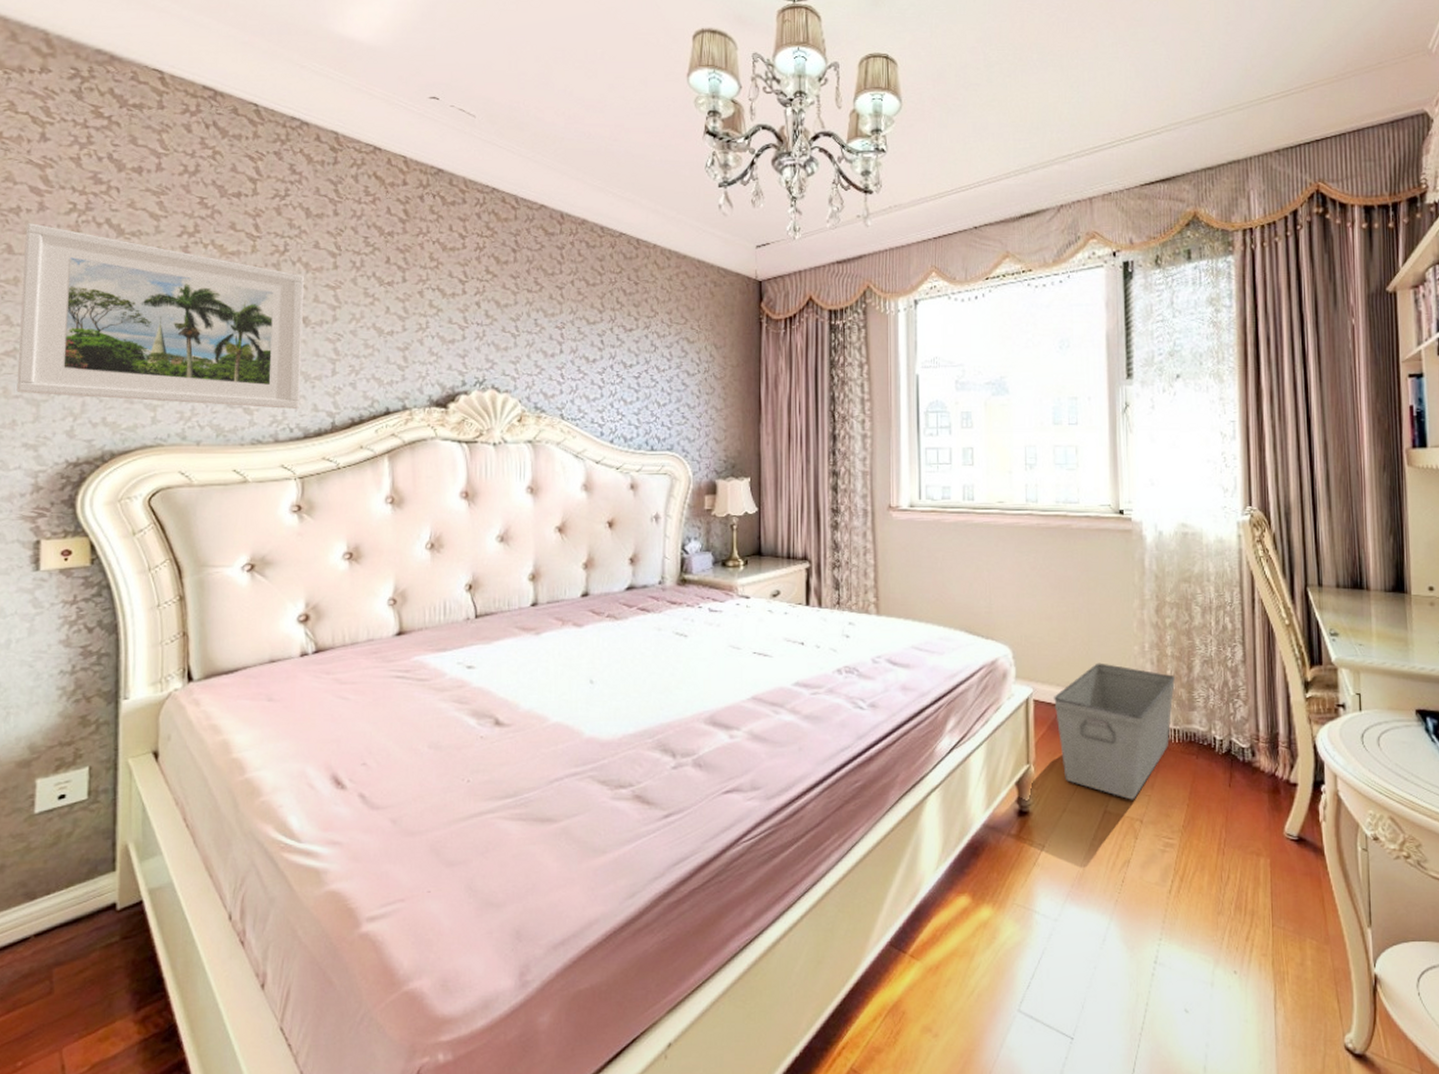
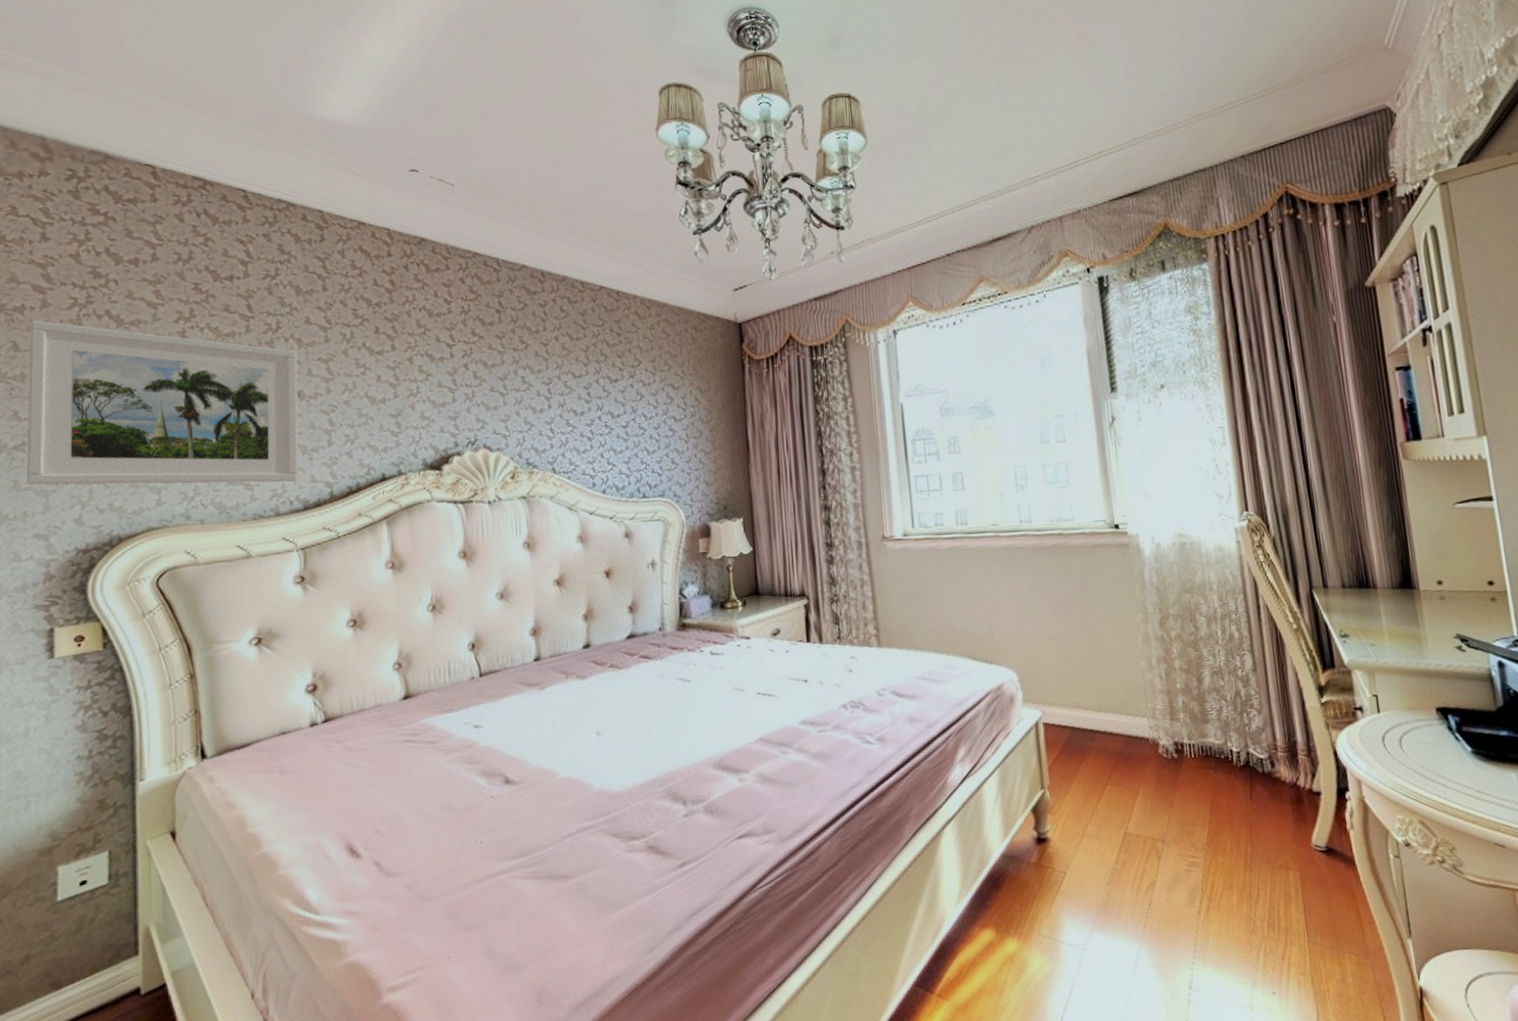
storage bin: present [1054,663,1175,800] -> none [1063,680,1186,820]

